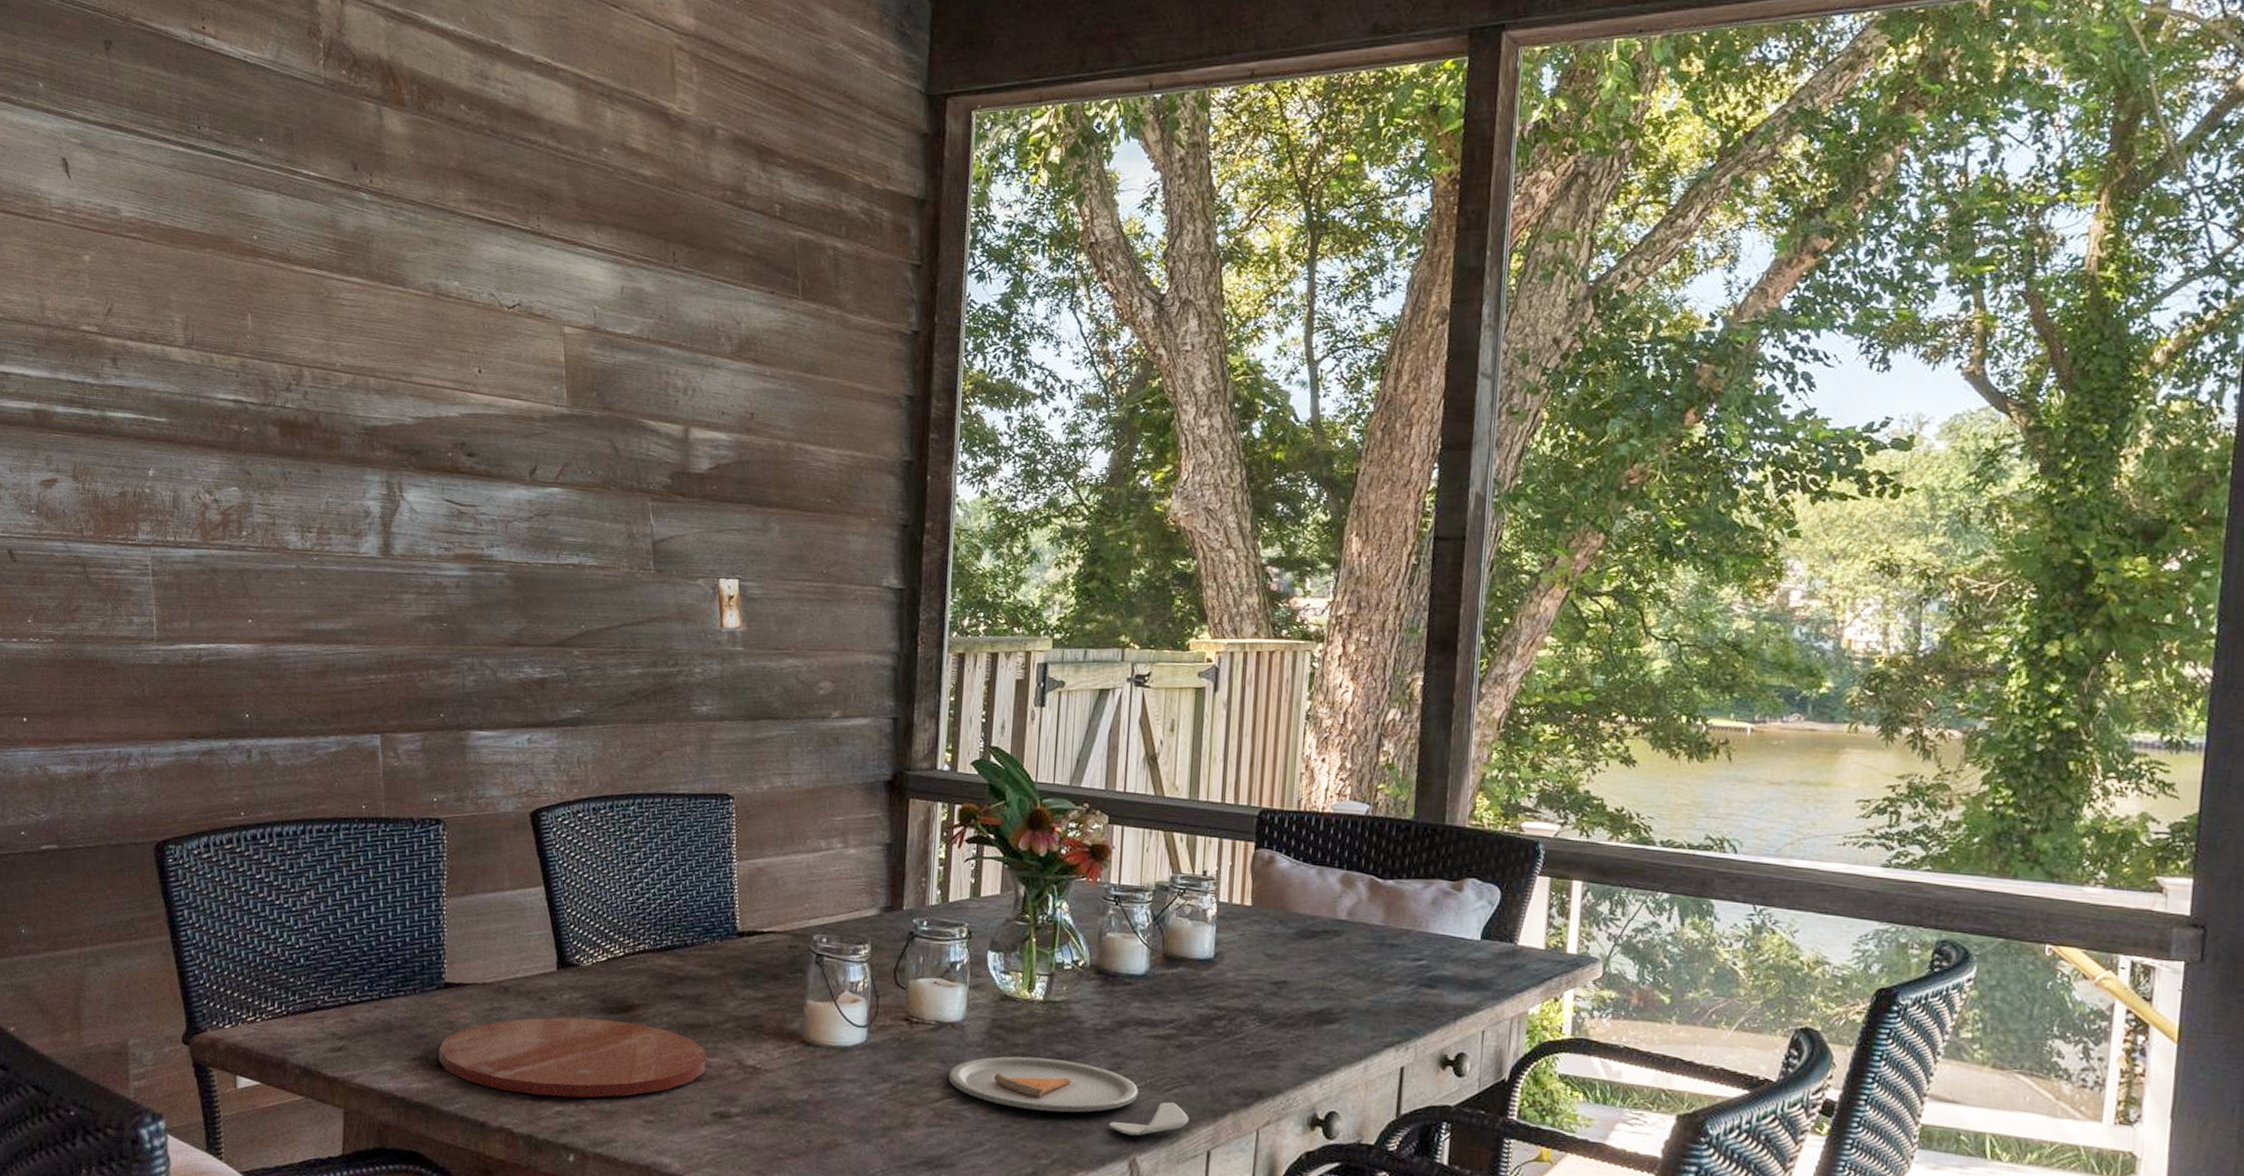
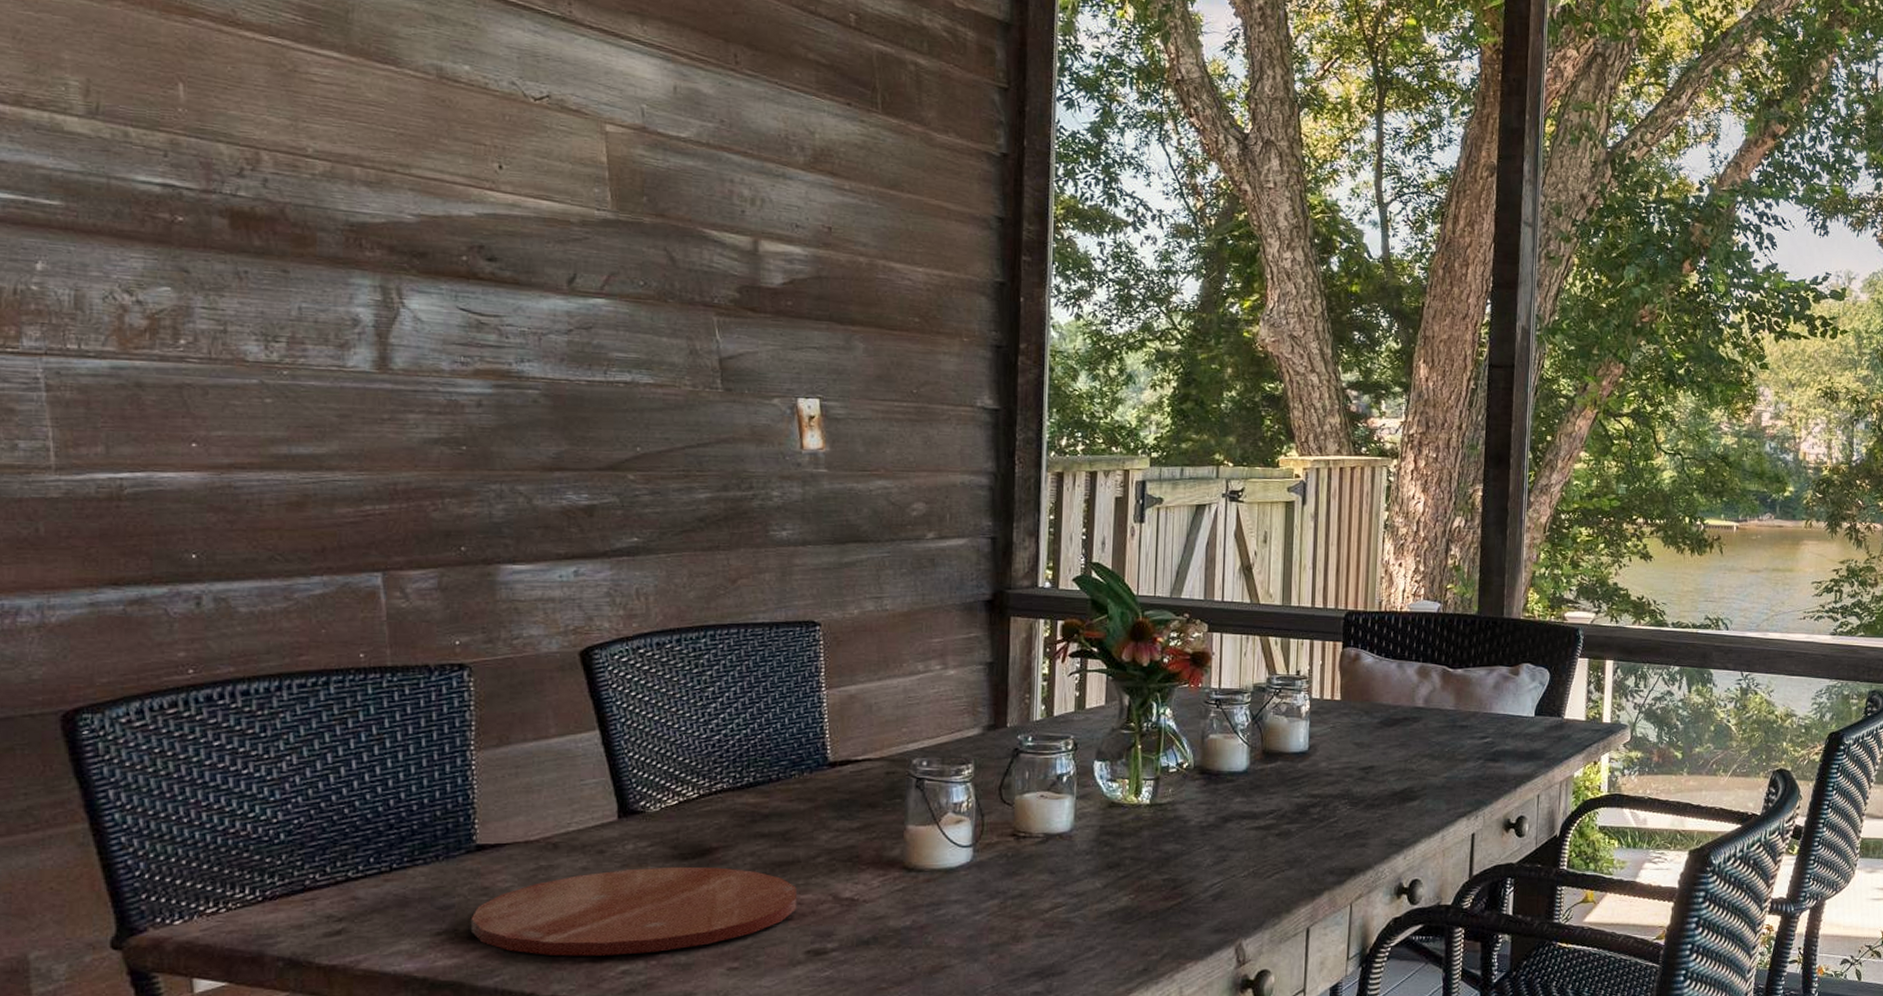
dinner plate: present [948,1056,1189,1136] -> none [1058,859,1290,923]

